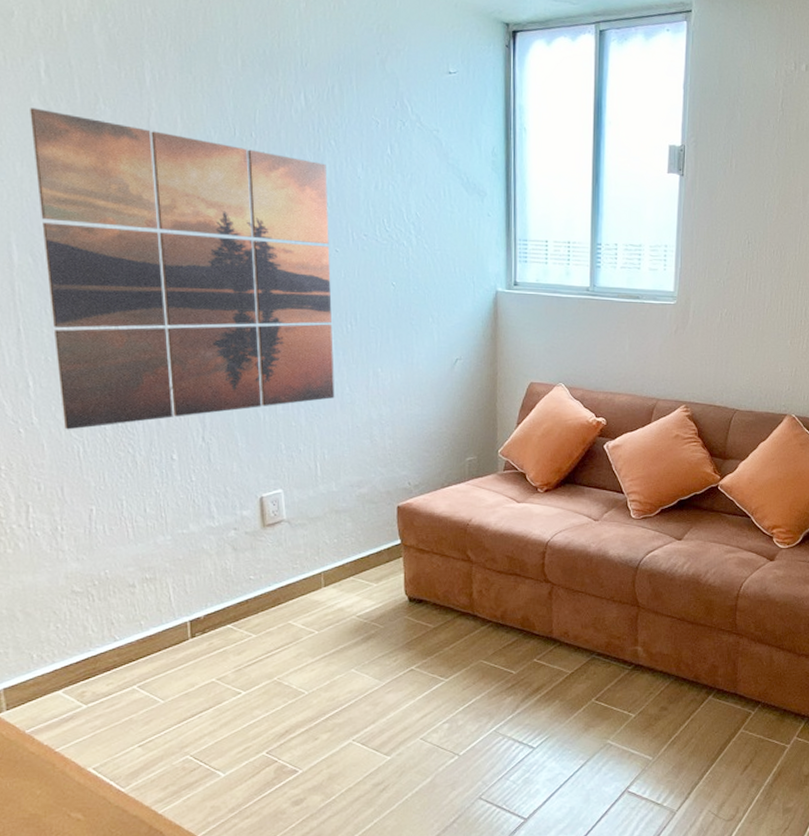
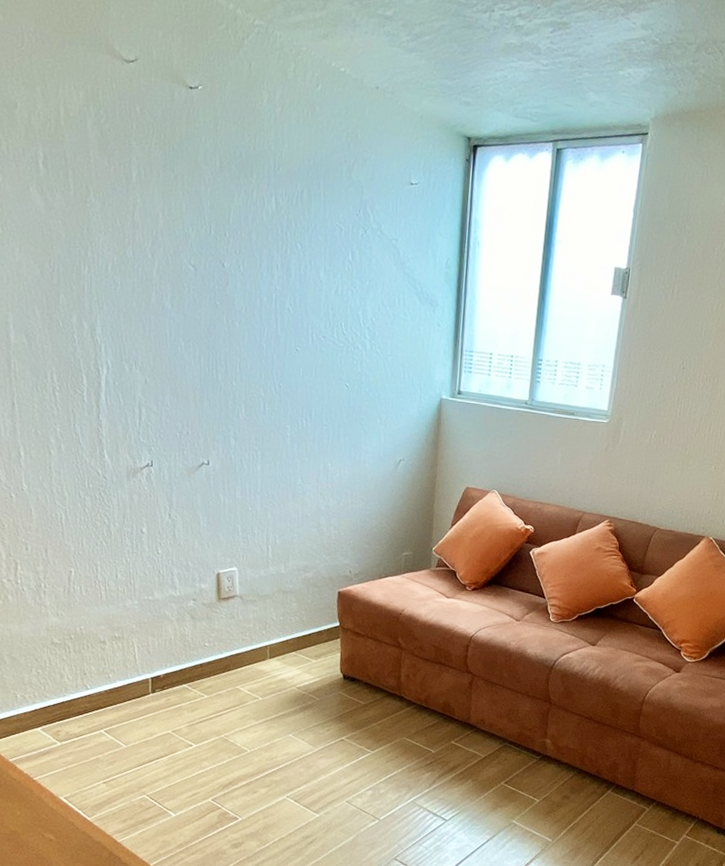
wall art: present [30,108,335,430] -> none [28,197,292,499]

